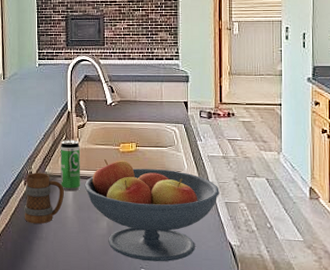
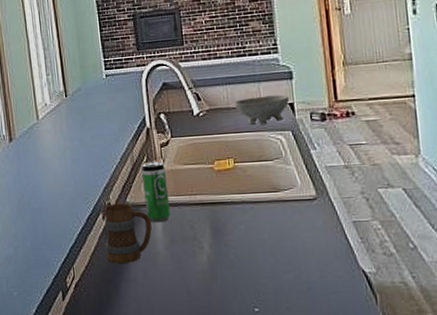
fruit bowl: present [84,159,220,262] -> none [175,180,345,299]
bowl: none [141,94,185,117] -> present [234,94,290,125]

